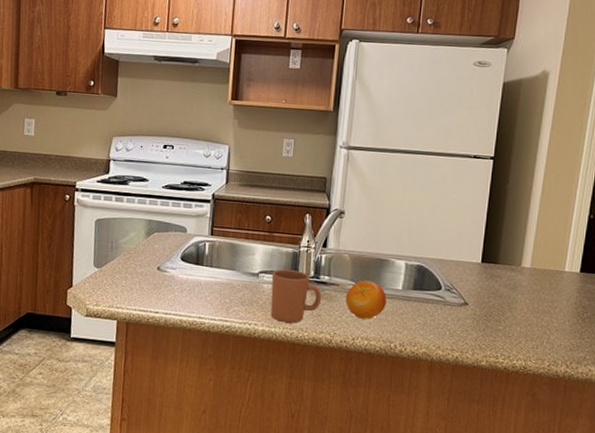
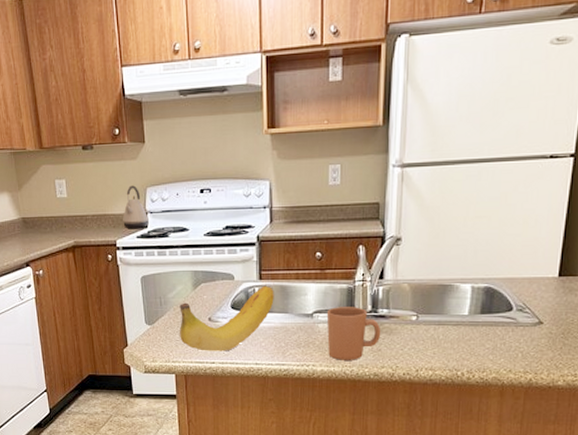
kettle: none [84,133,111,174] -> present [122,185,149,230]
fruit: none [126,241,224,302] -> present [179,285,274,351]
fruit: present [345,280,387,320] -> none [406,309,451,349]

